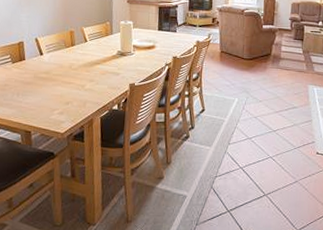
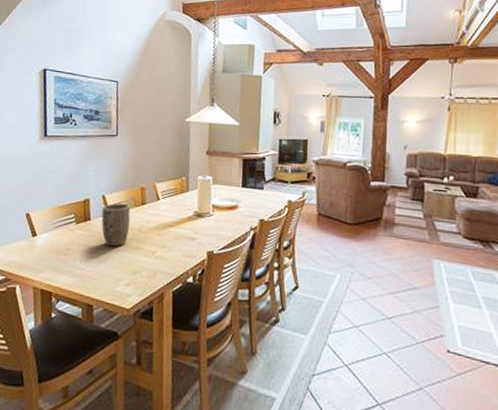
plant pot: none [35,44,62,82] -> present [101,203,131,247]

